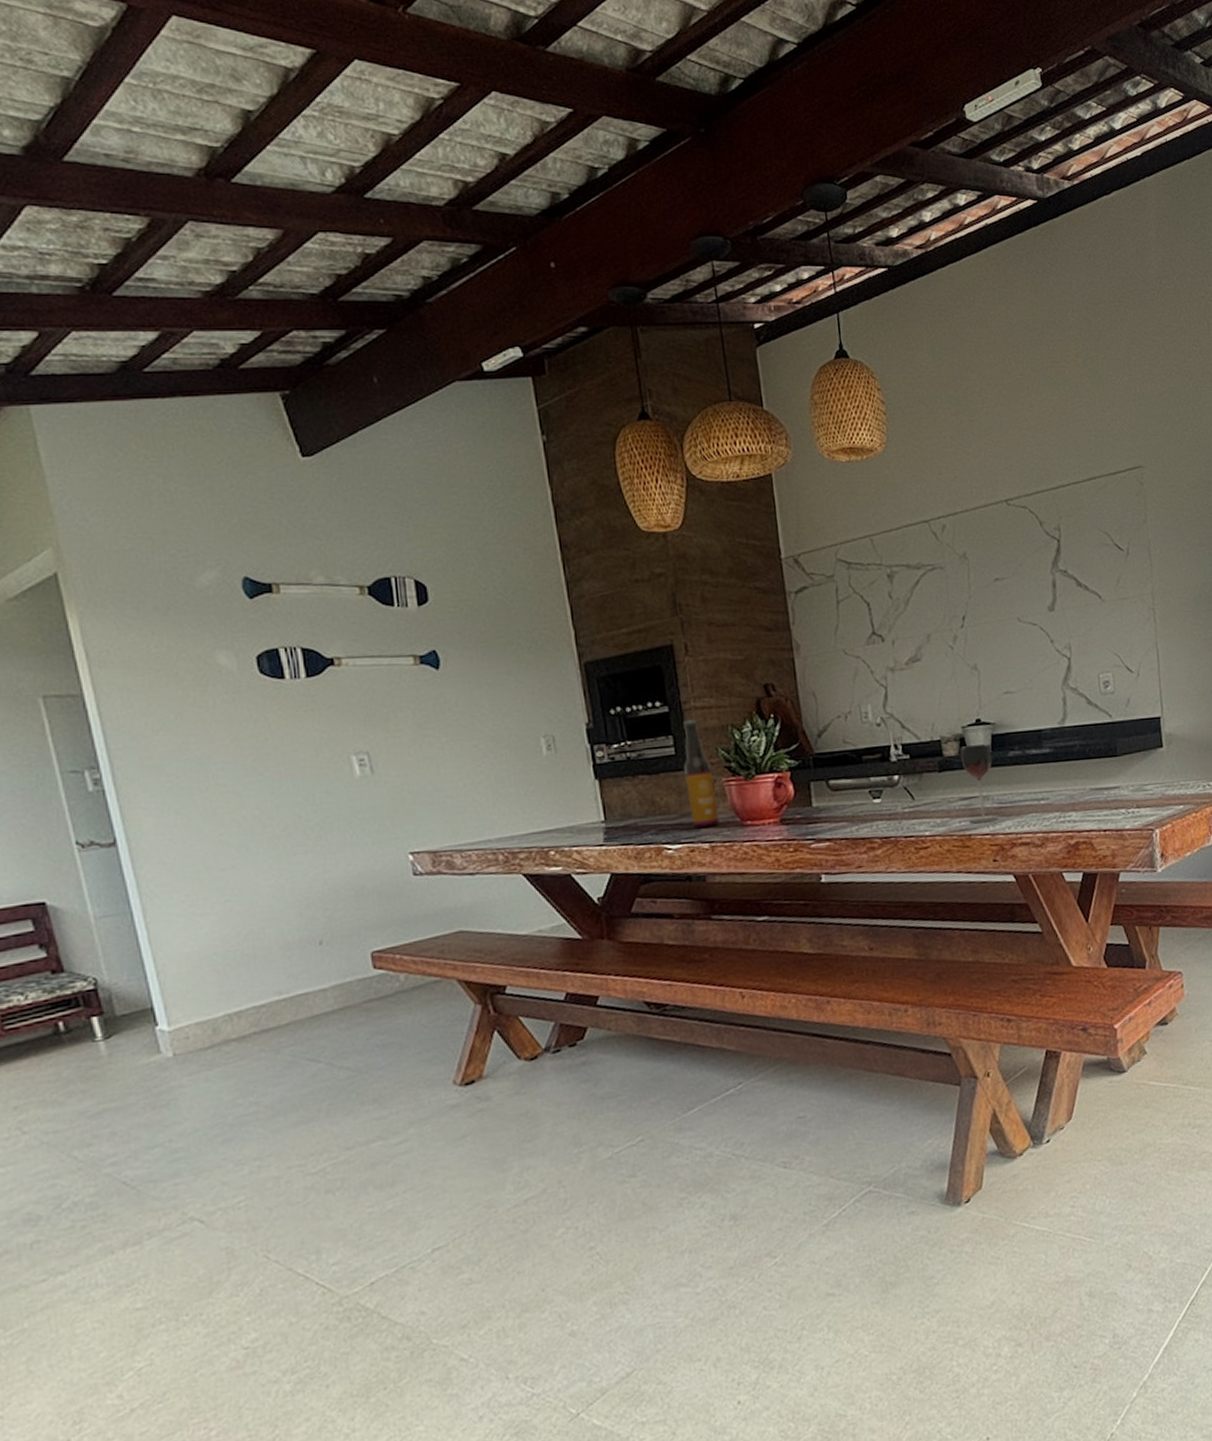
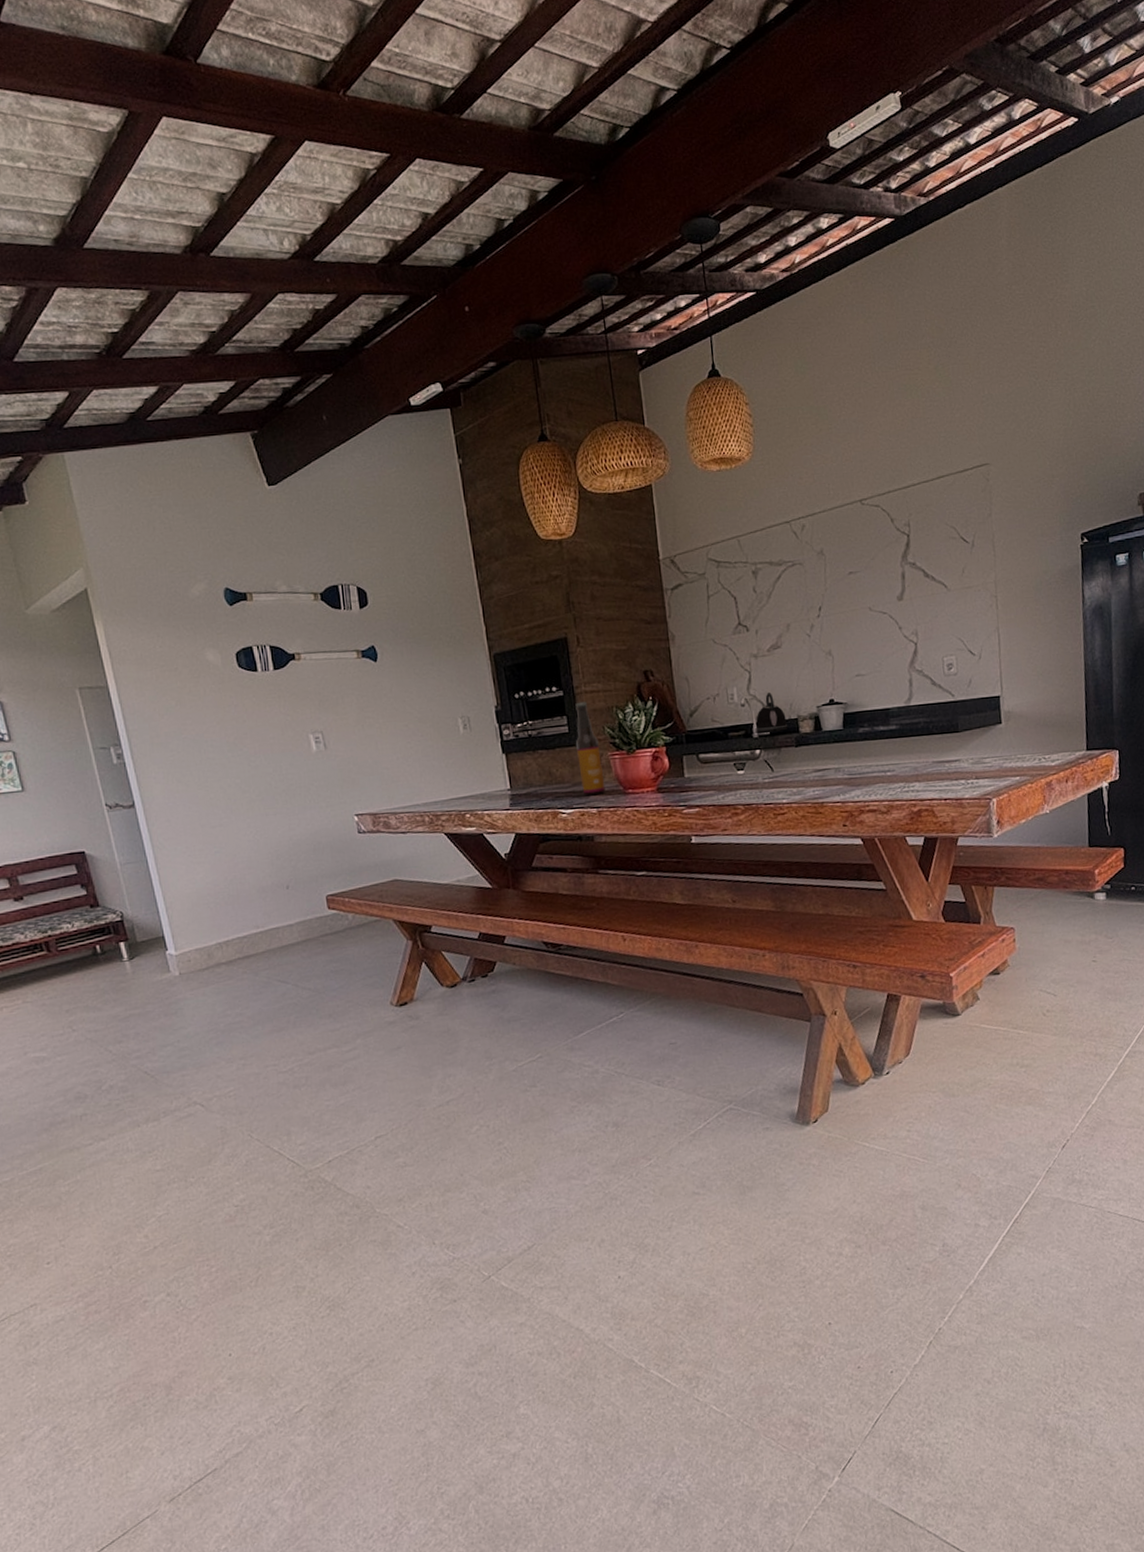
kettle: none [893,710,930,756] -> present [756,692,788,733]
wineglass: present [960,744,998,824] -> none [814,722,848,793]

